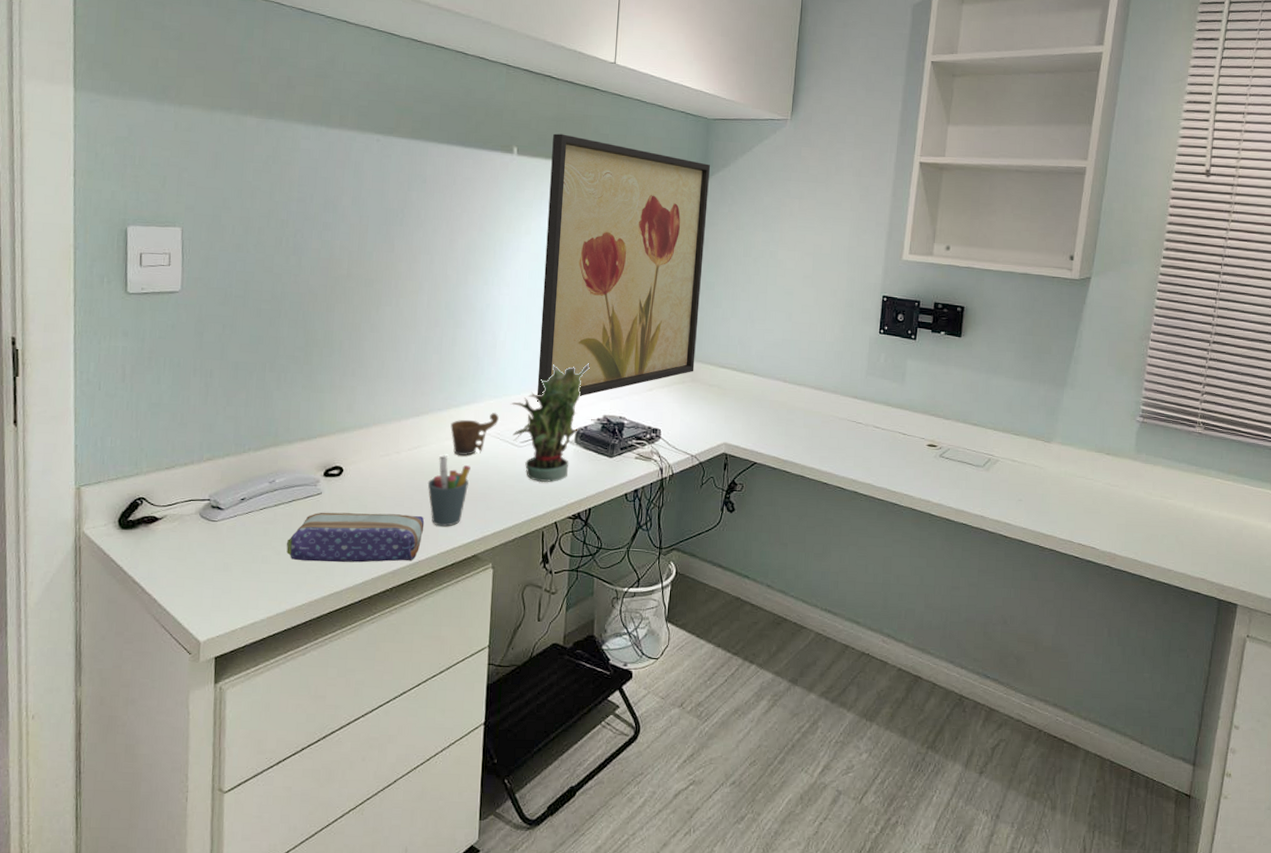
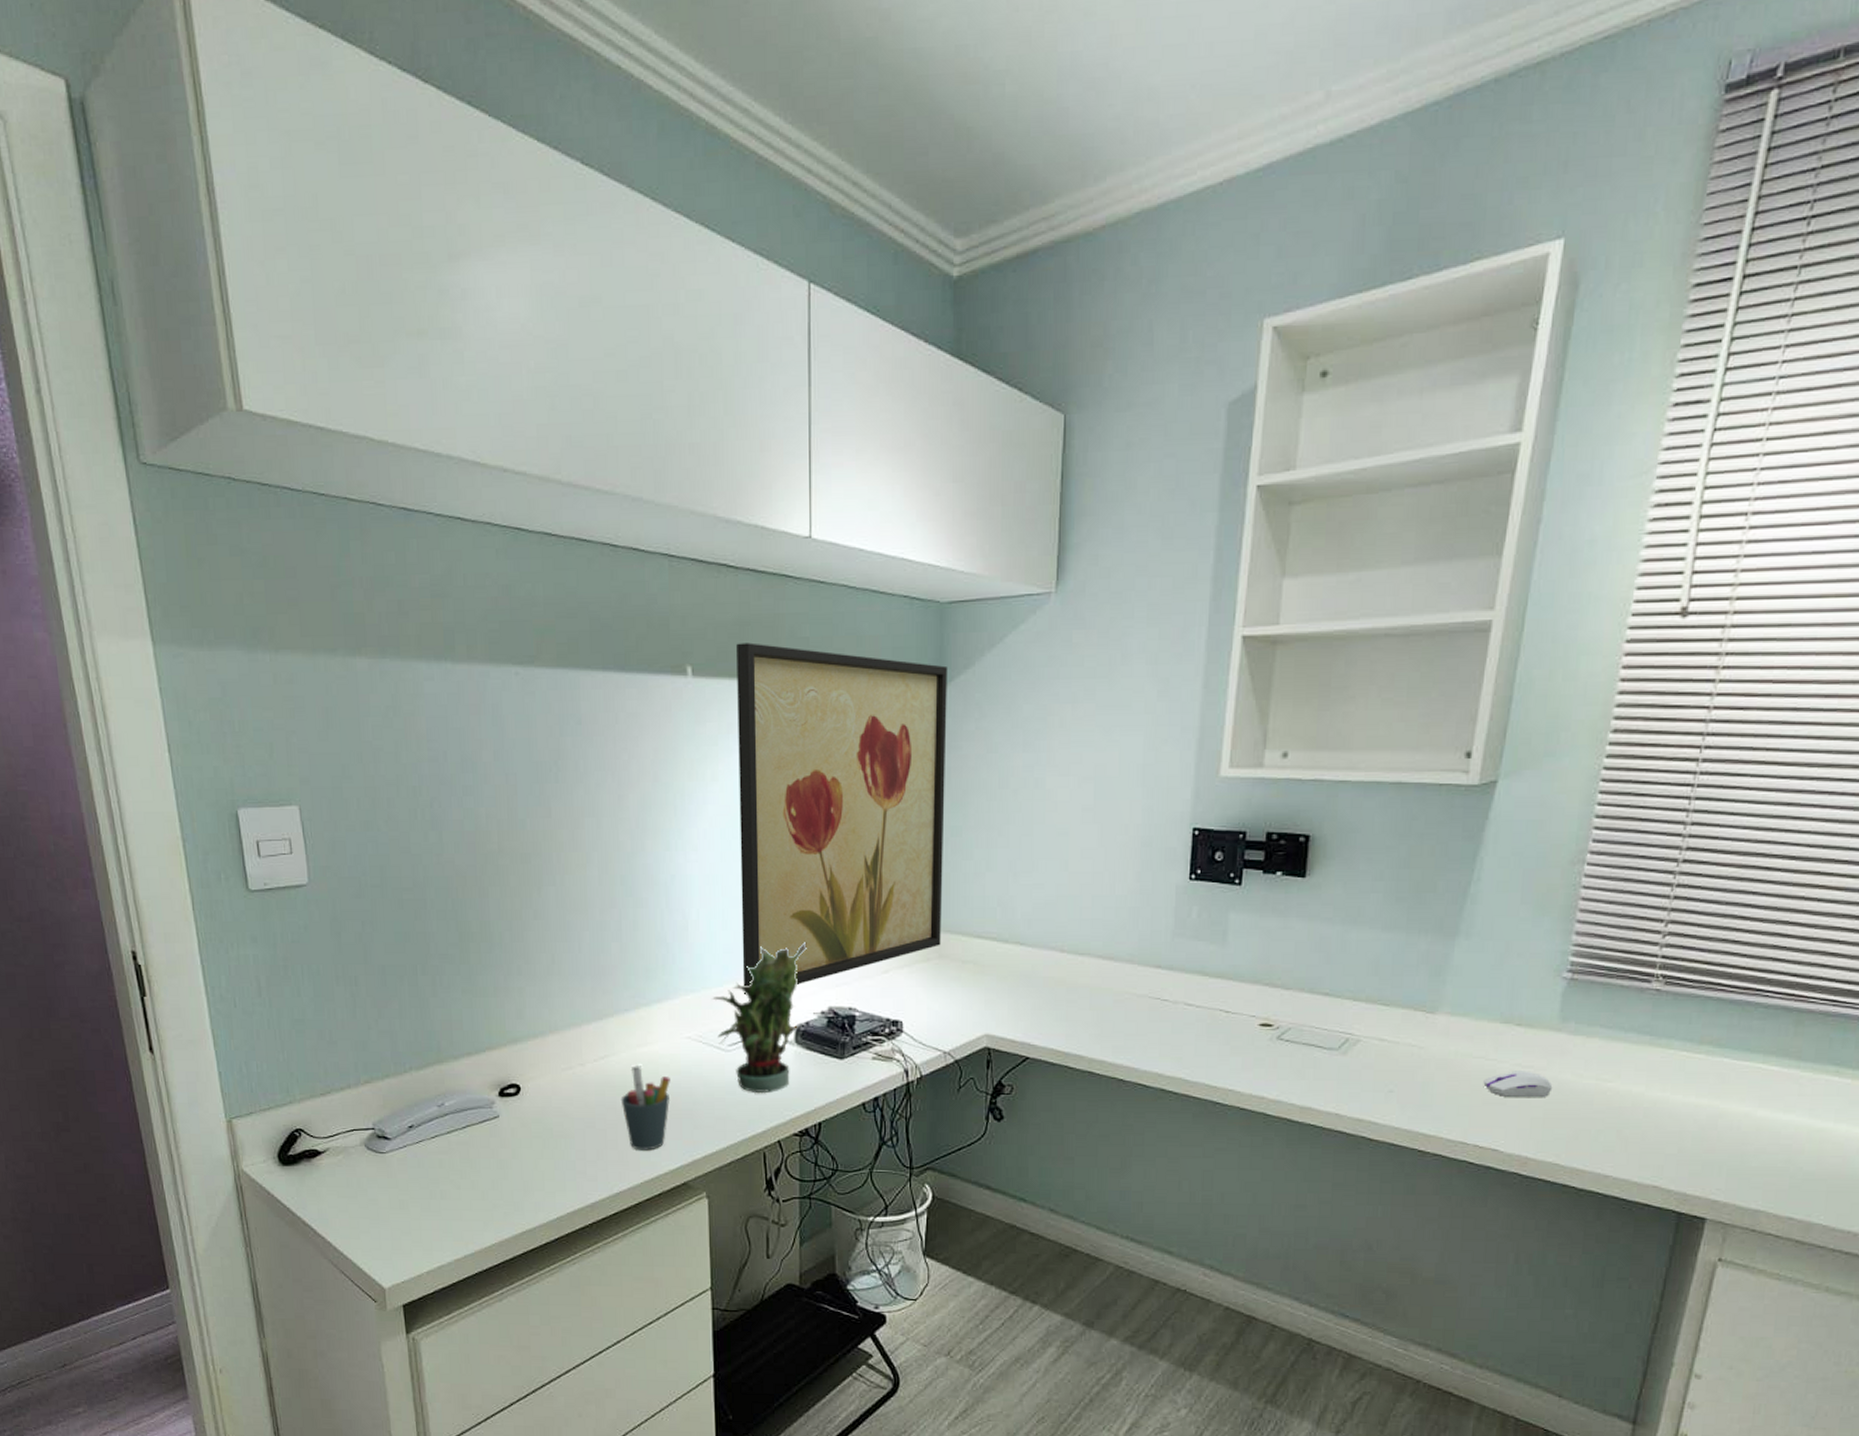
pencil case: present [286,512,425,563] -> none [465,1137,622,1196]
mug: present [450,413,499,455] -> none [641,1011,699,1064]
computer mouse: none [1084,488,1132,510] -> present [1483,1071,1553,1098]

